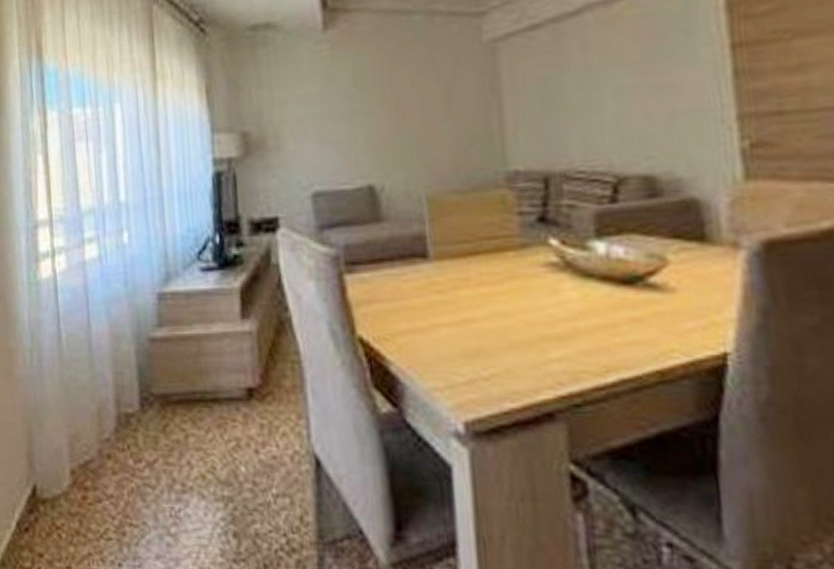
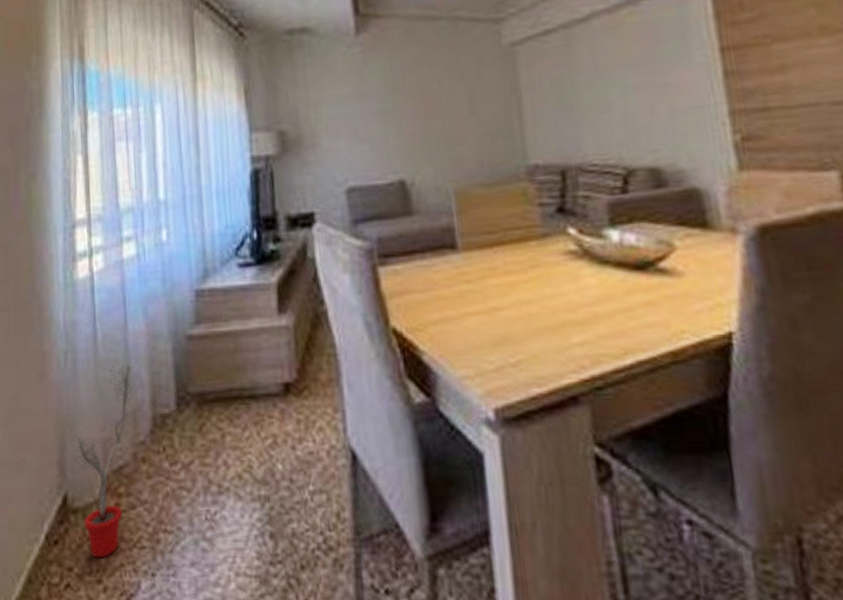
potted tree: none [34,353,105,547] -> present [65,353,140,558]

